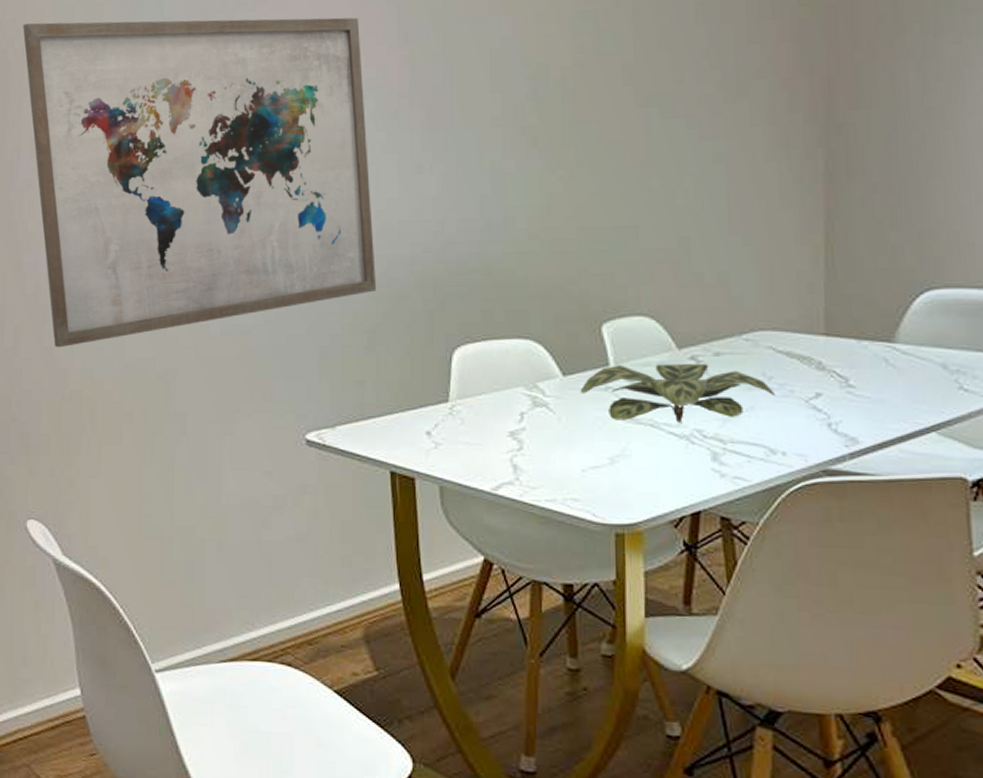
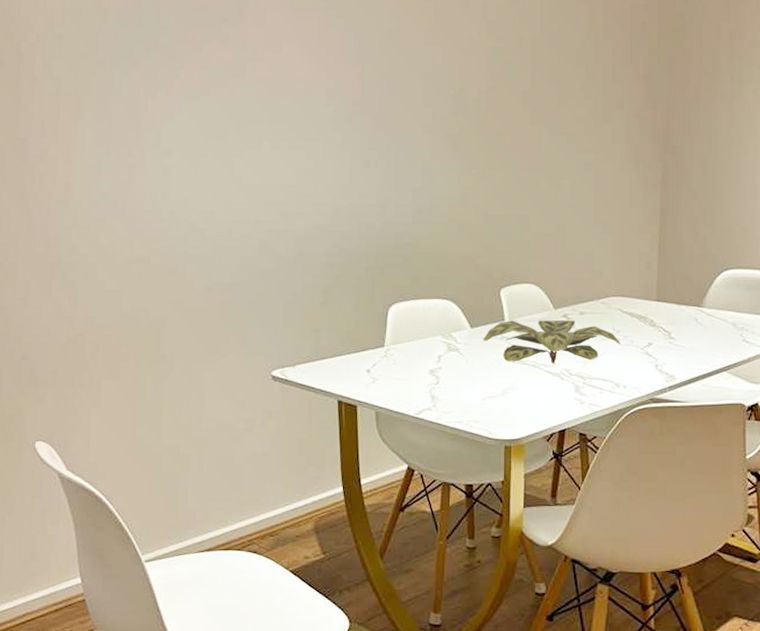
wall art: present [23,17,377,348] -> none [35,21,331,299]

